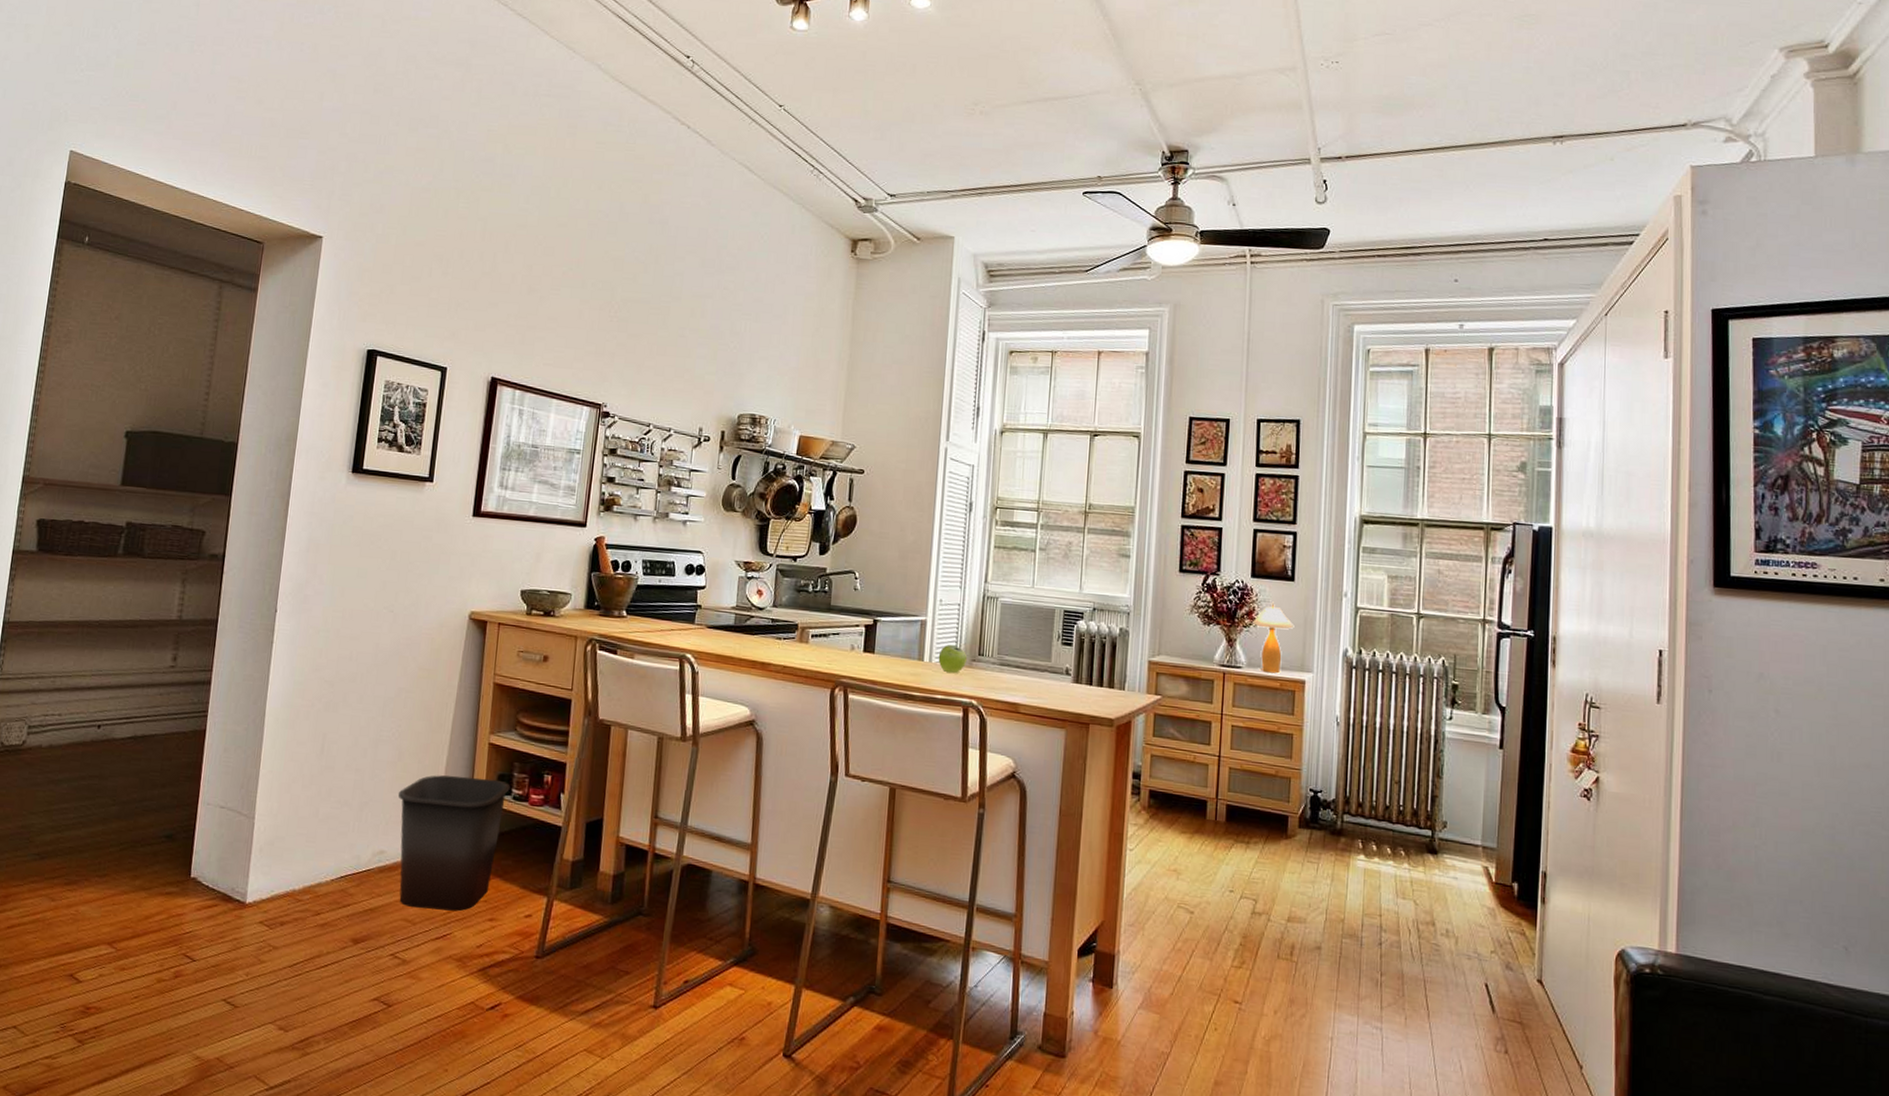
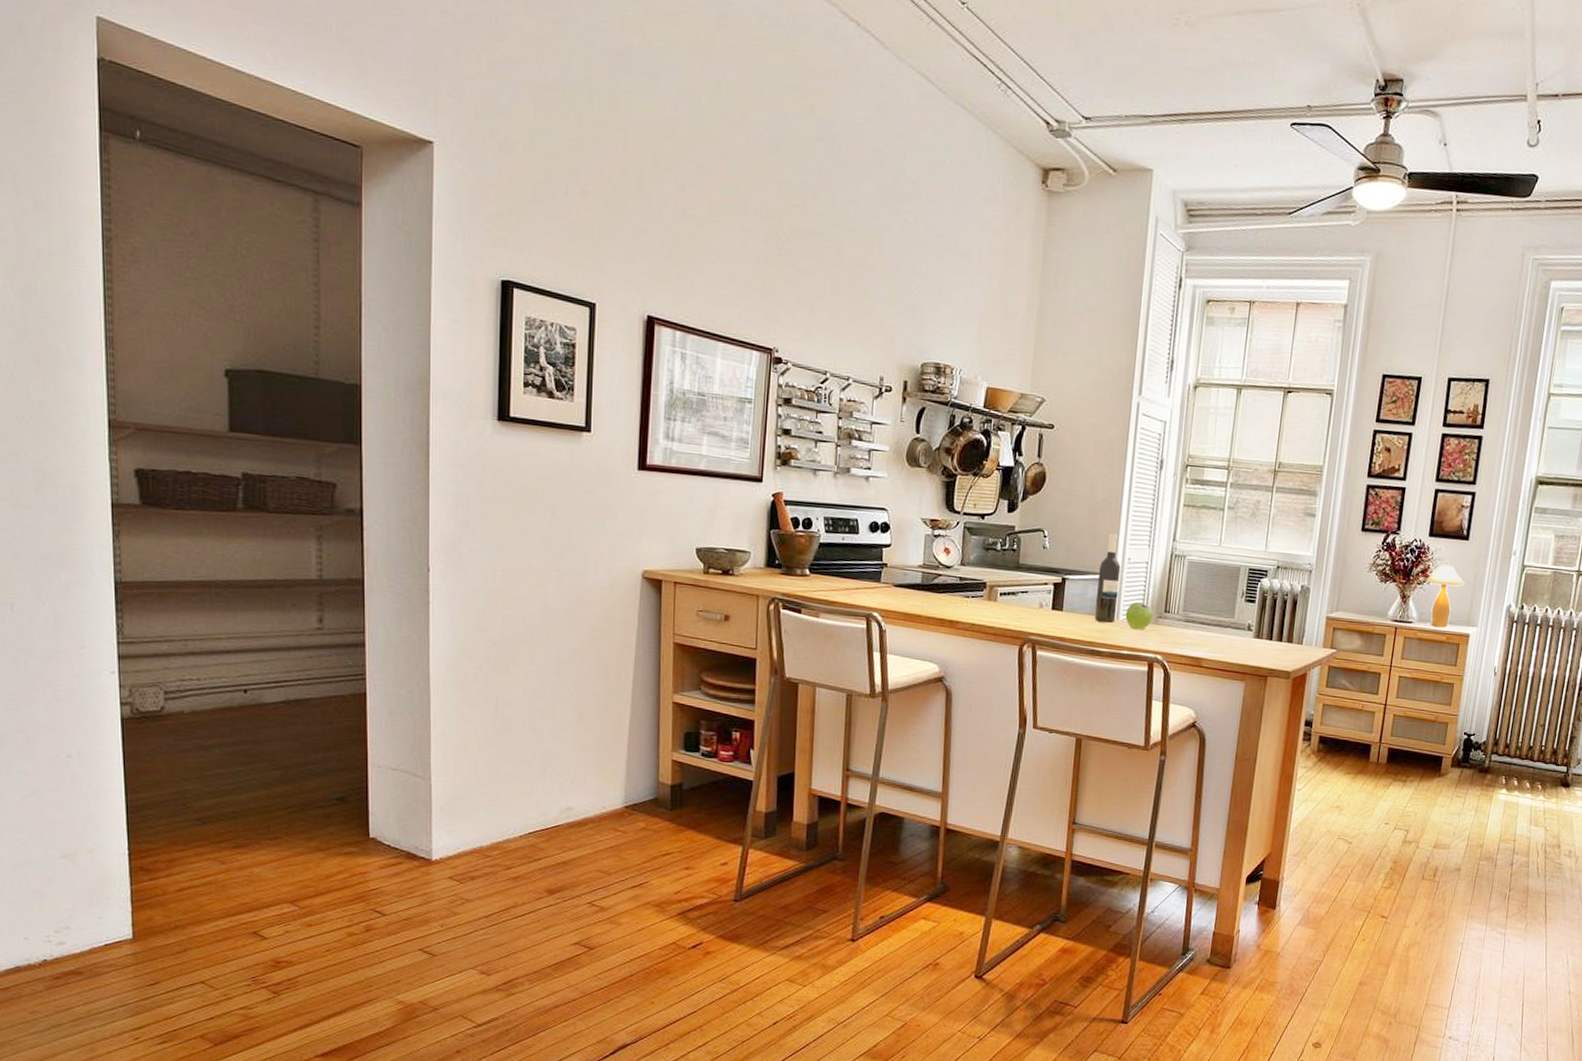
waste bin: present [398,775,511,911] -> none [582,734,698,862]
wine bottle: none [906,574,933,667] -> present [1094,533,1121,624]

